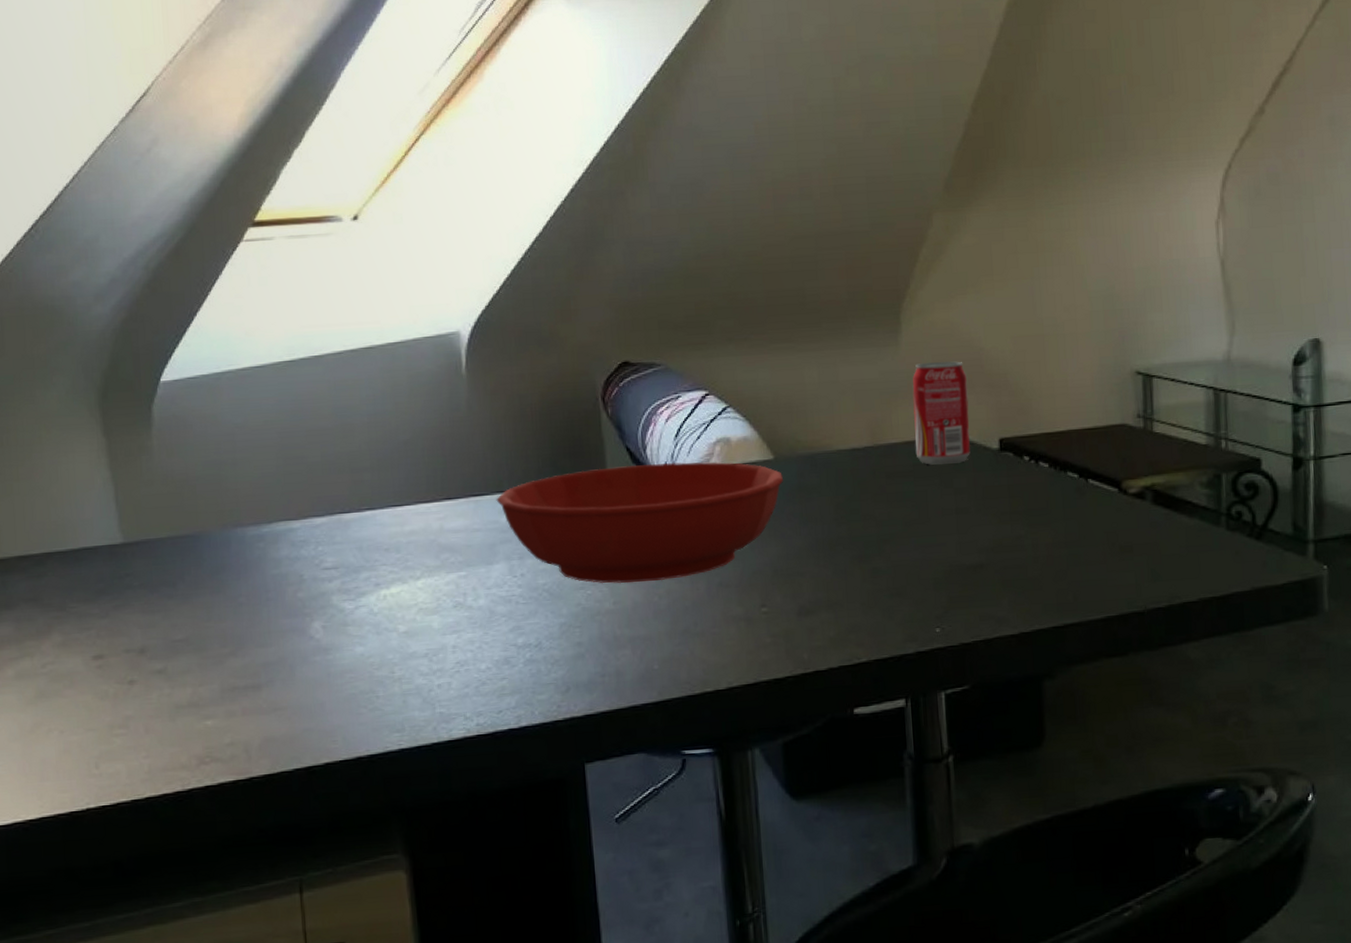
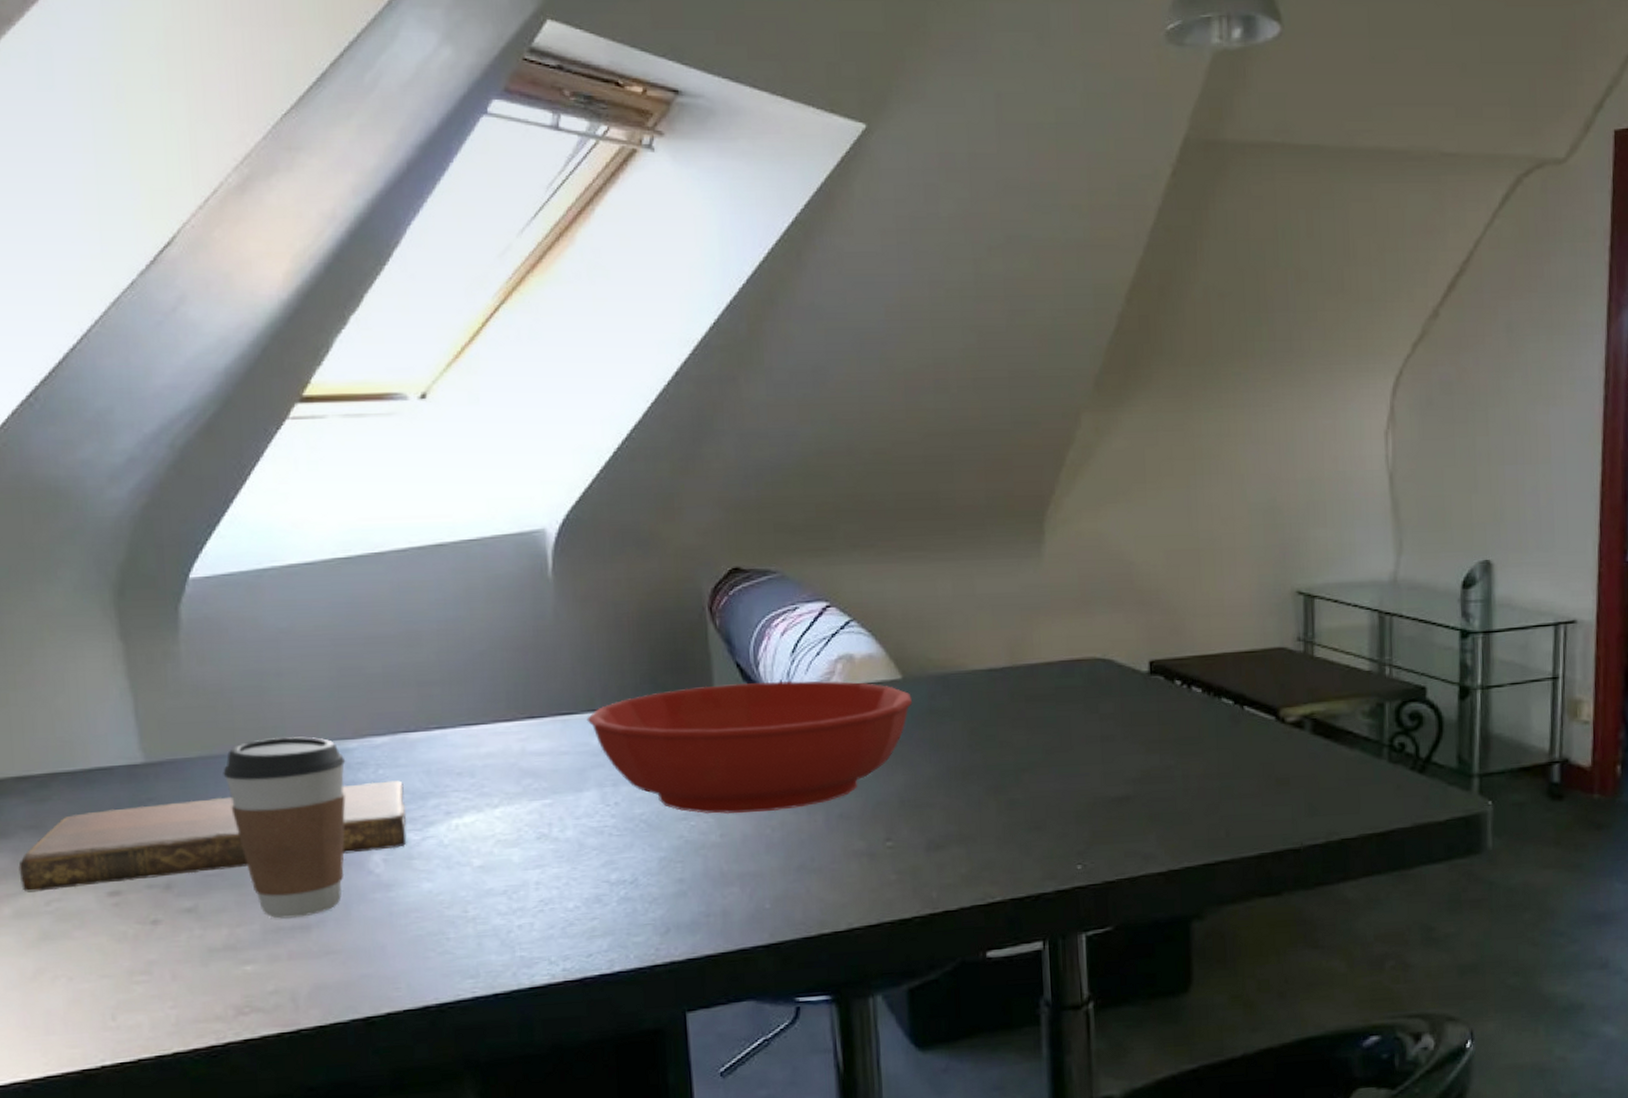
notebook: none [20,556,342,657] -> present [18,780,407,893]
coffee cup: none [188,518,291,679] -> present [223,736,346,919]
soda can: present [912,361,971,465] -> none [1056,576,1119,688]

